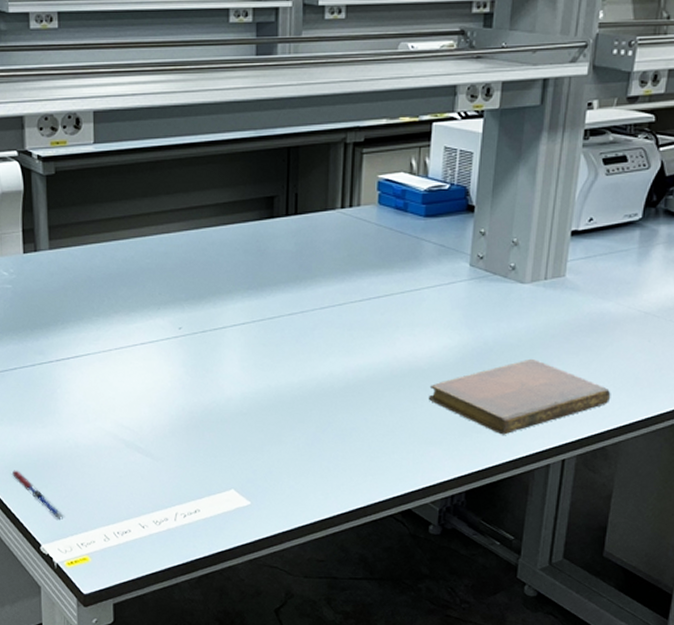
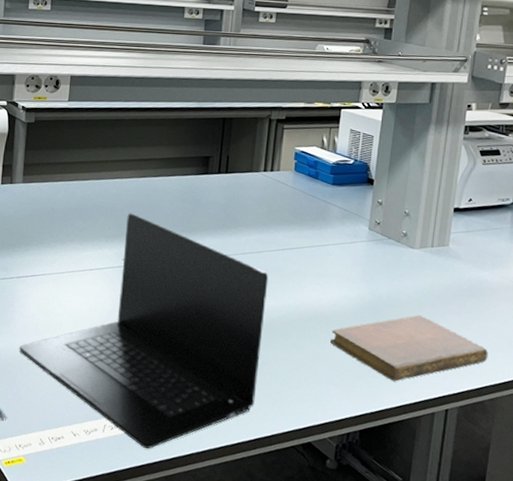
laptop: none [68,273,354,534] -> present [19,213,269,450]

